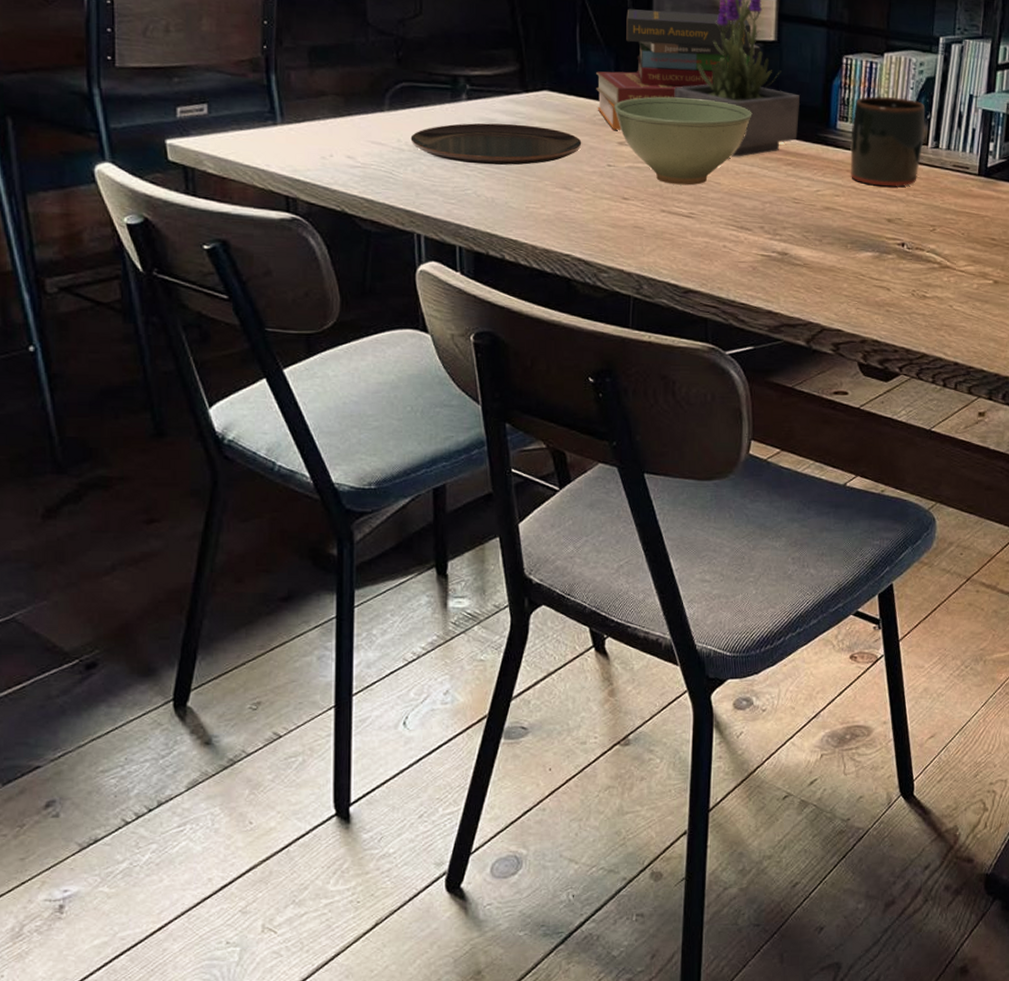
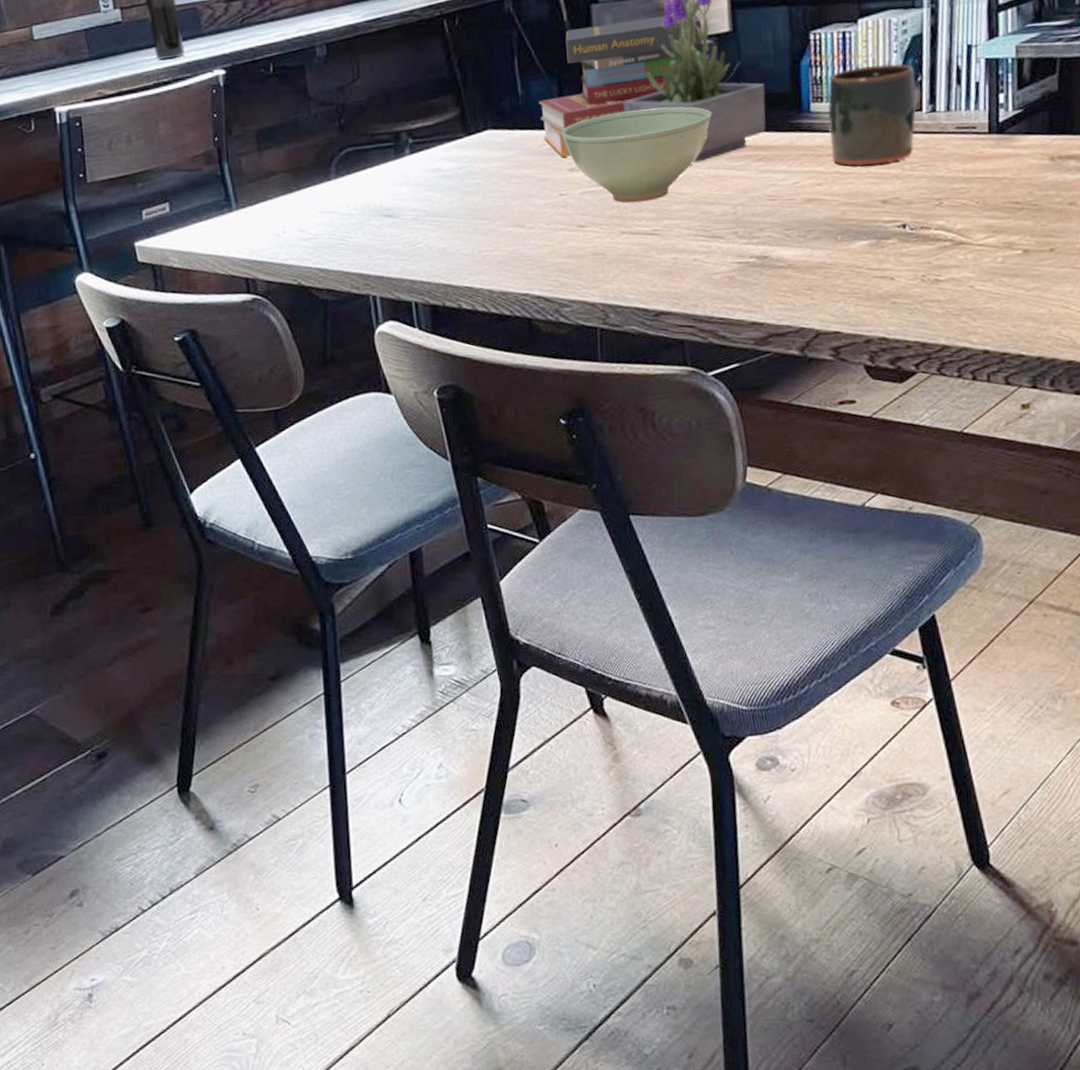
plate: present [410,123,582,166] -> none [358,167,531,218]

